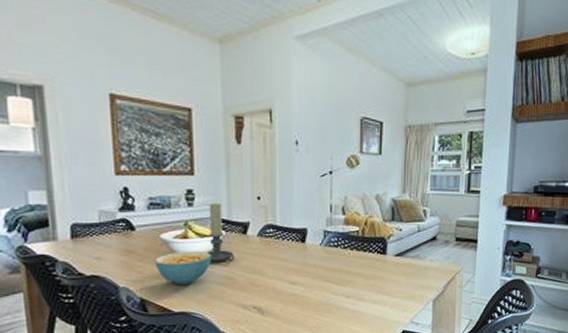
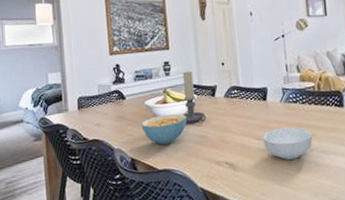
cereal bowl: none [298,273,351,306] -> present [263,127,313,160]

